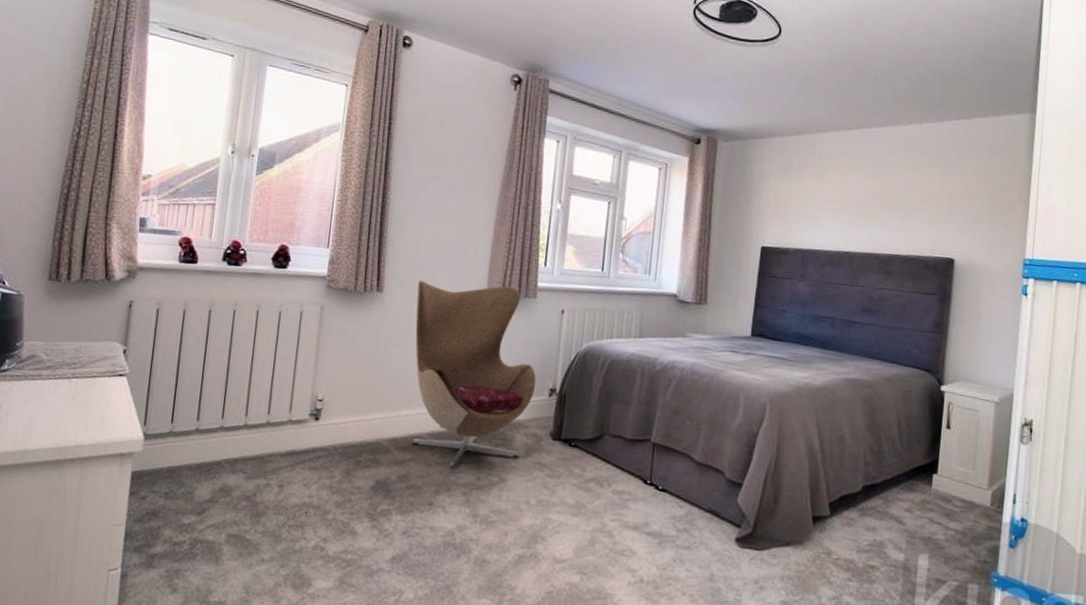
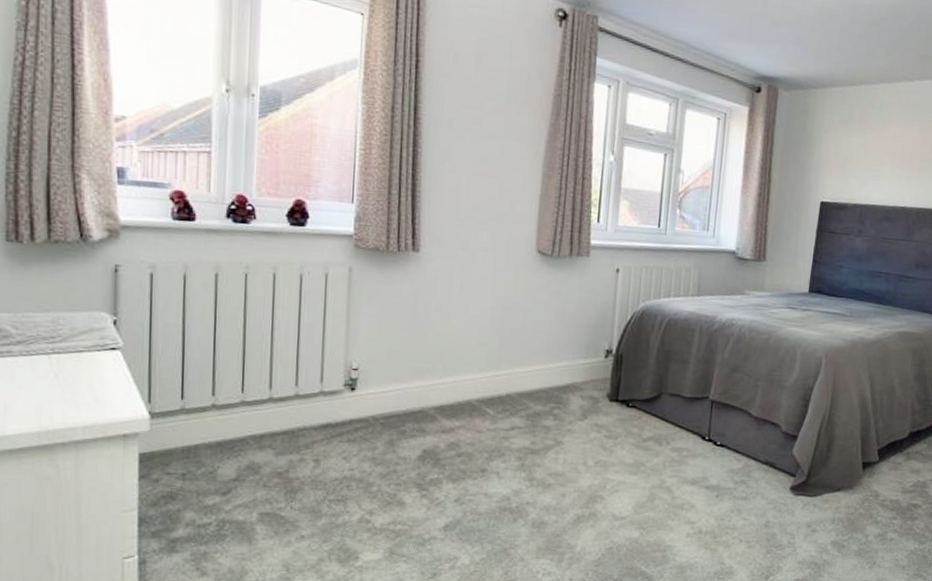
armchair: present [411,280,537,468] -> none [457,238,592,433]

